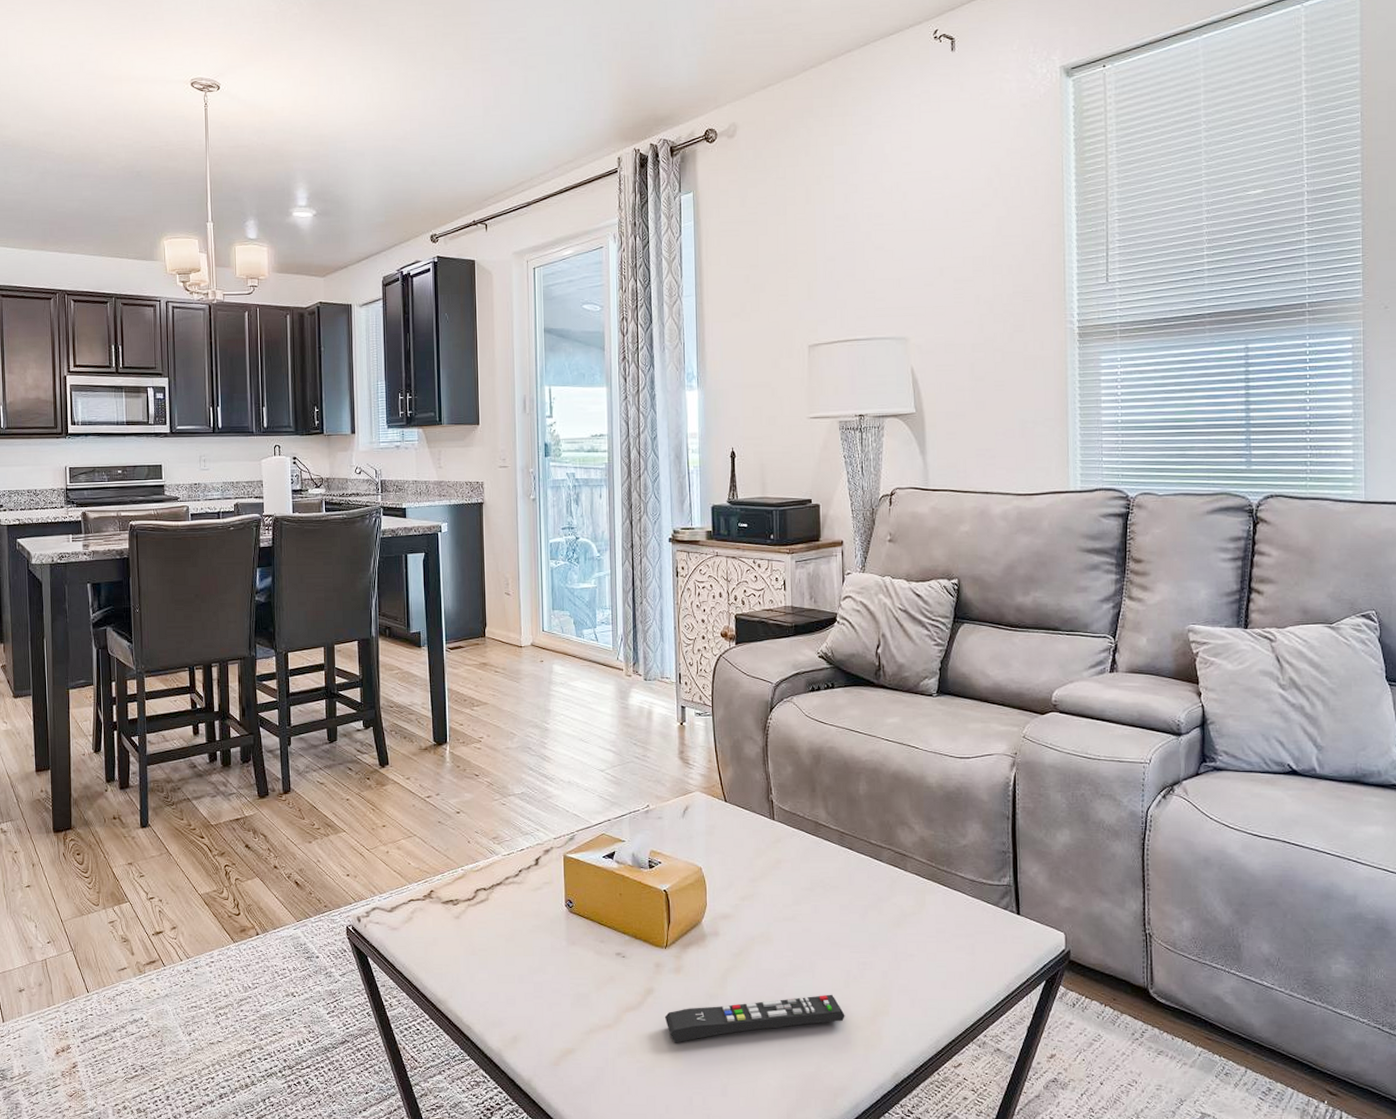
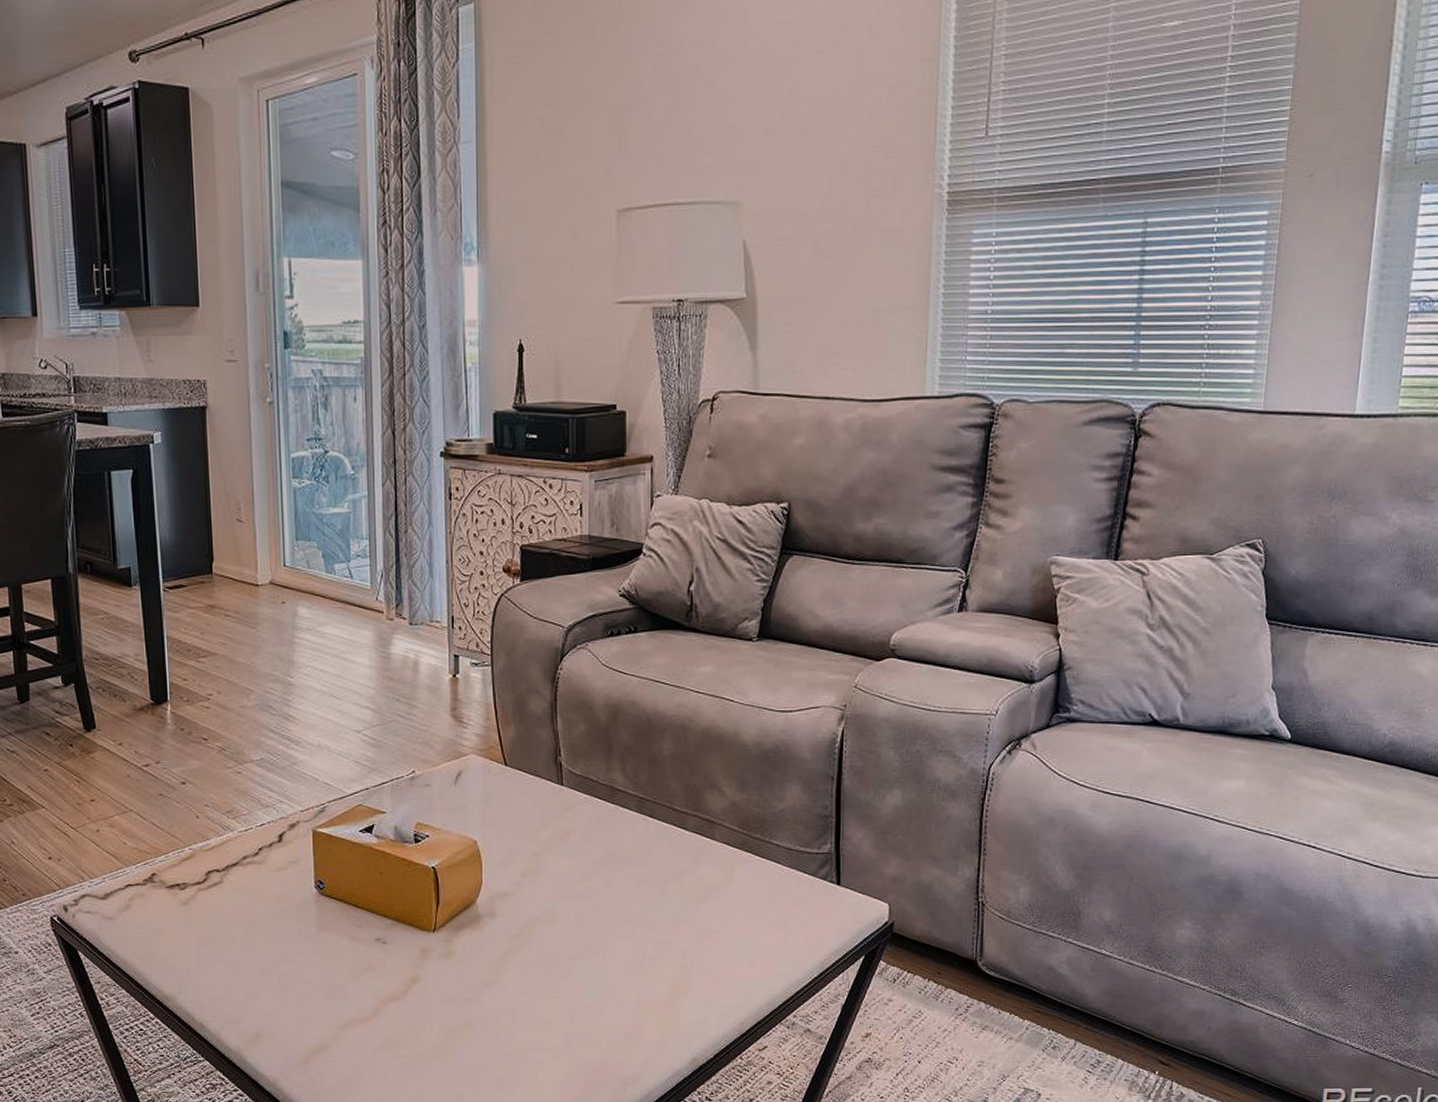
remote control: present [664,994,845,1043] -> none [432,977,639,1035]

